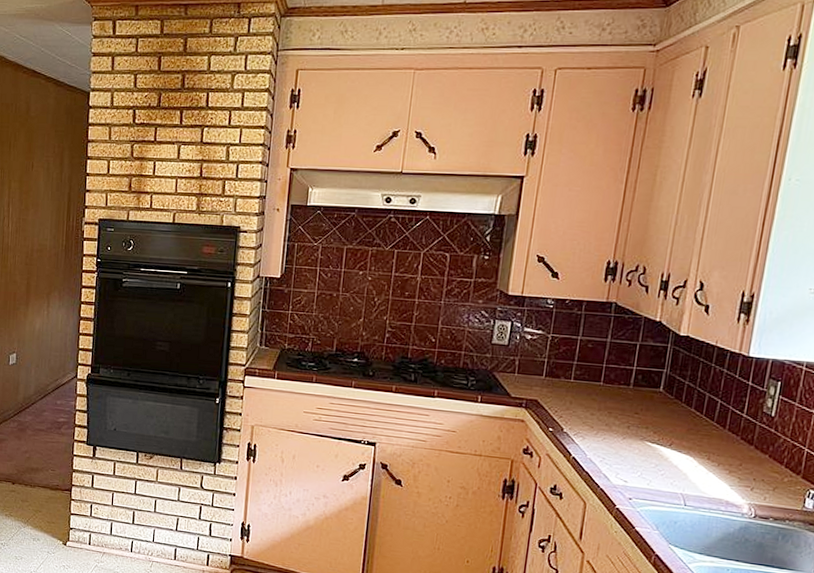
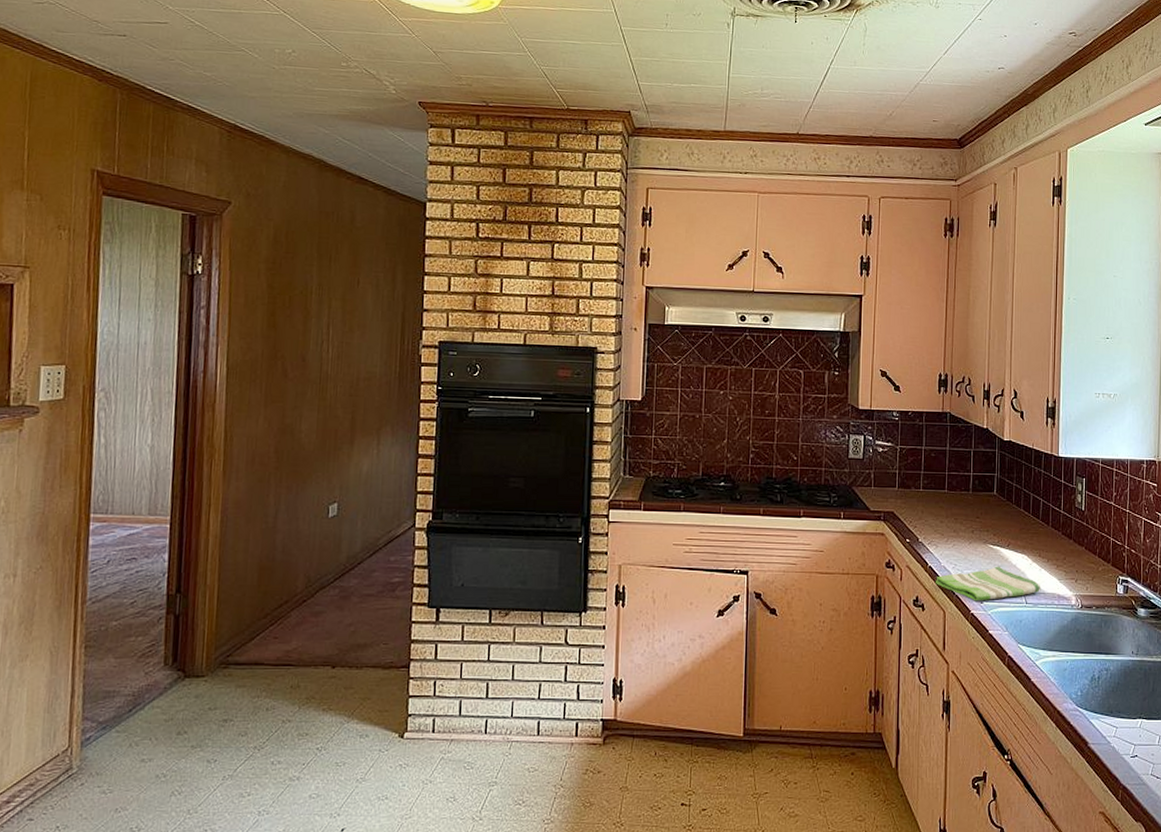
dish towel: none [578,464,706,498] -> present [936,566,1041,601]

